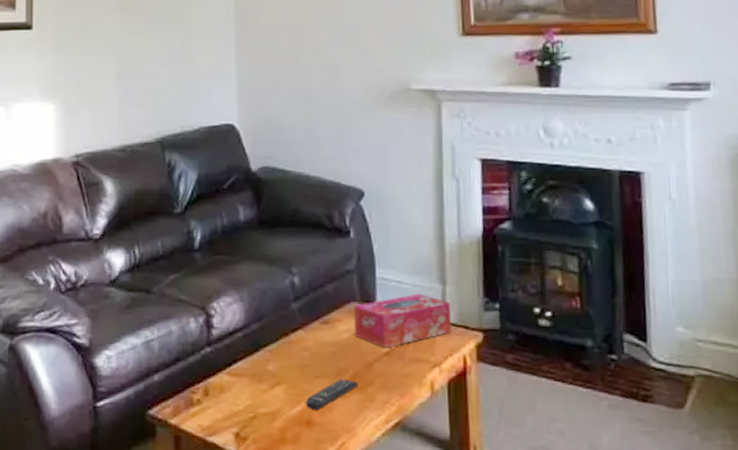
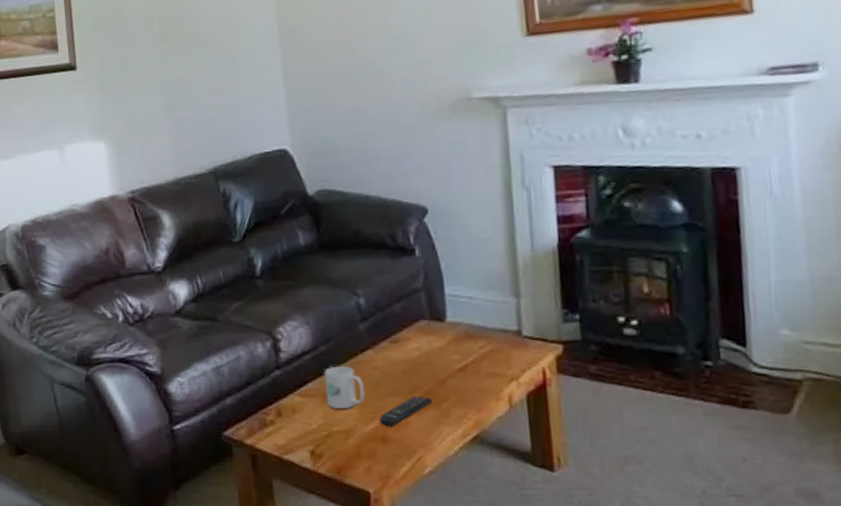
mug: none [254,345,294,389] -> present [324,365,365,409]
tissue box: present [354,293,451,347] -> none [424,308,528,363]

